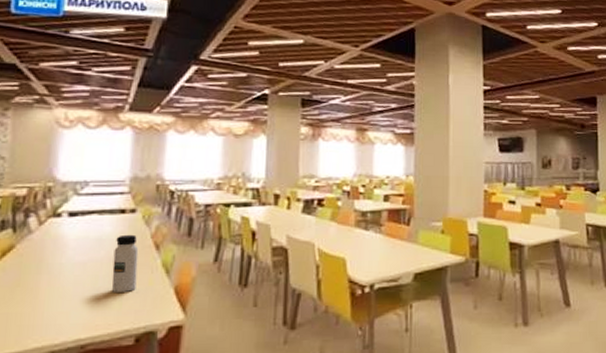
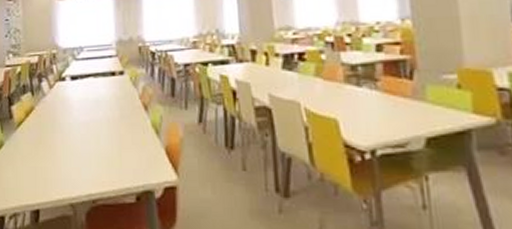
water bottle: present [111,234,139,294] -> none [110,96,132,152]

